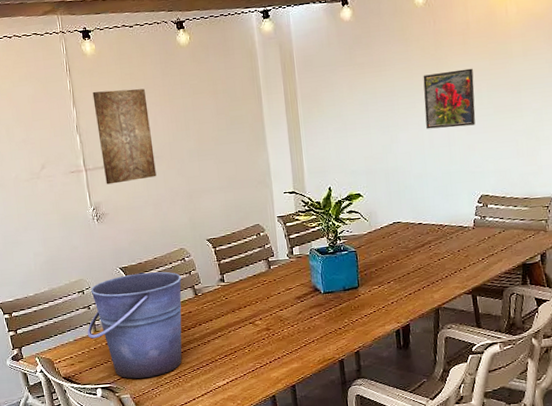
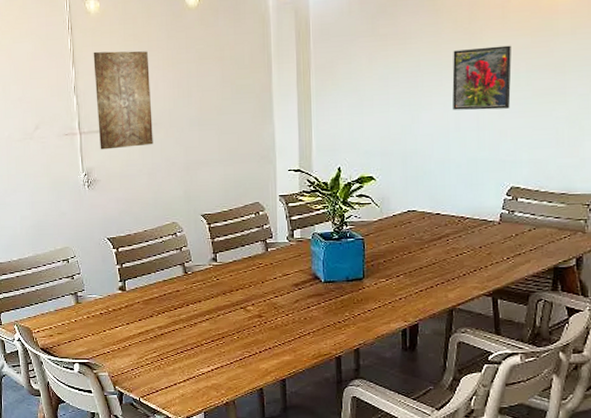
bucket: present [87,271,182,379] -> none [68,245,171,356]

